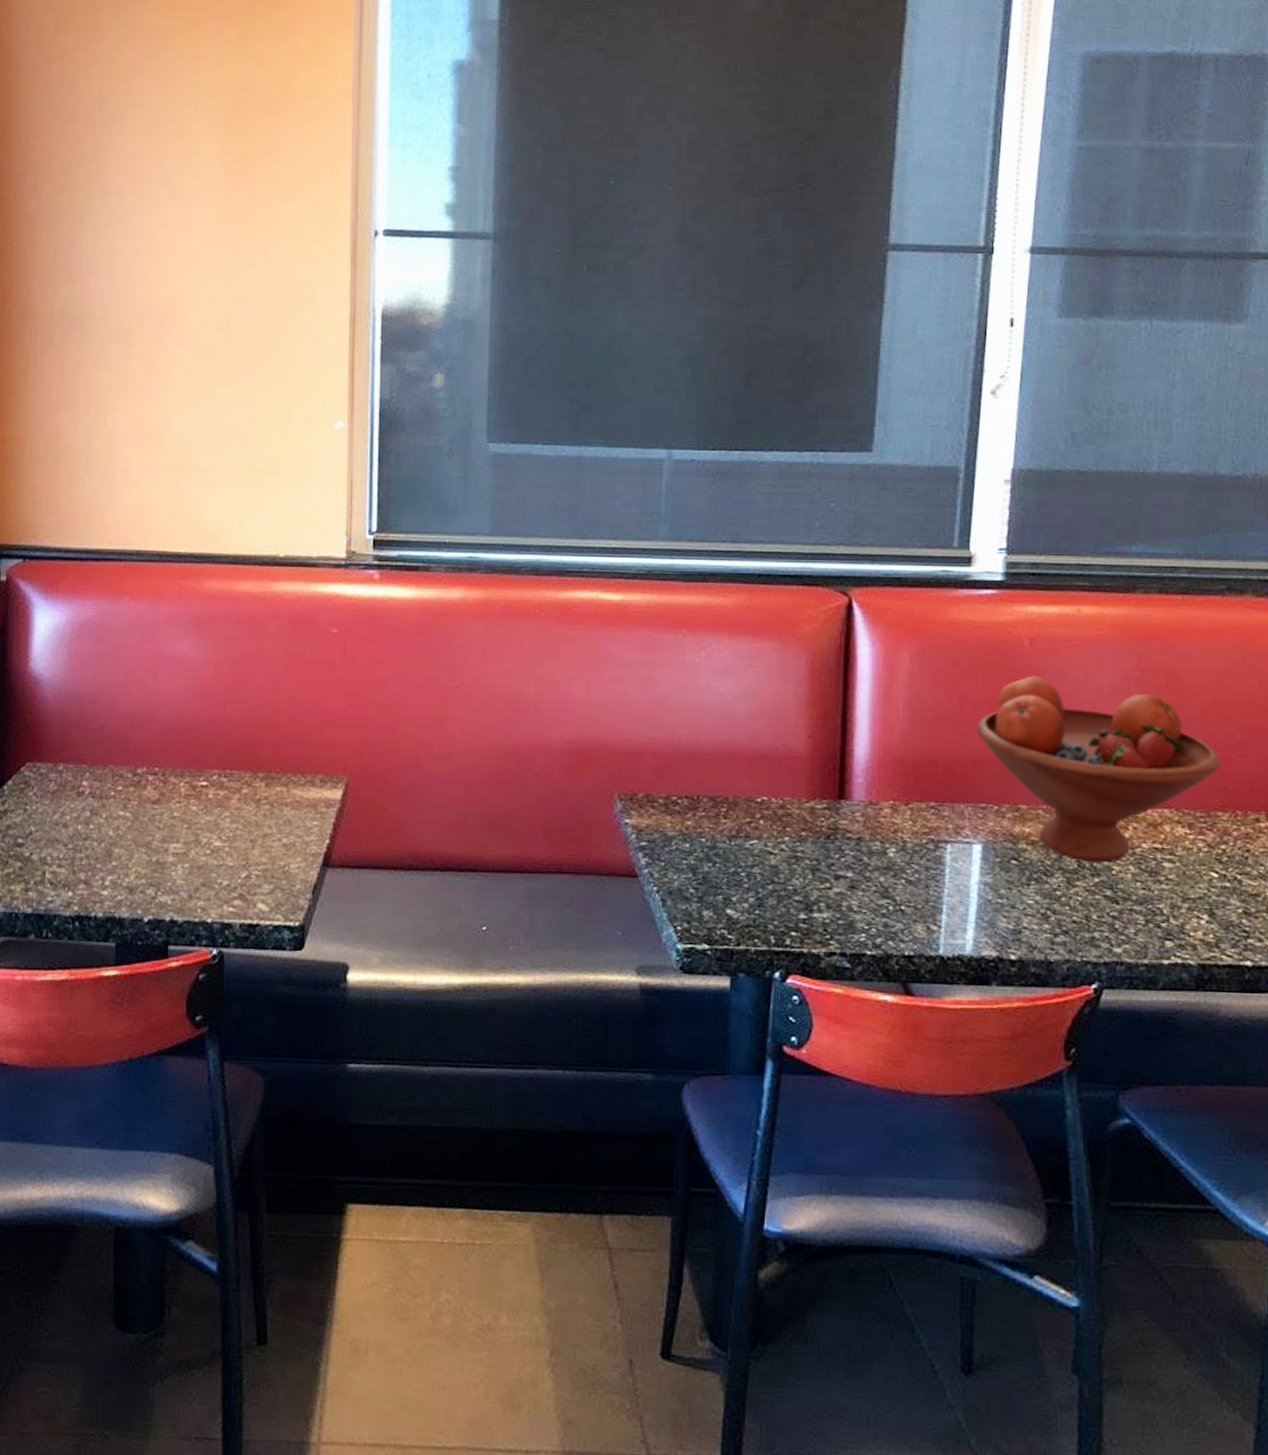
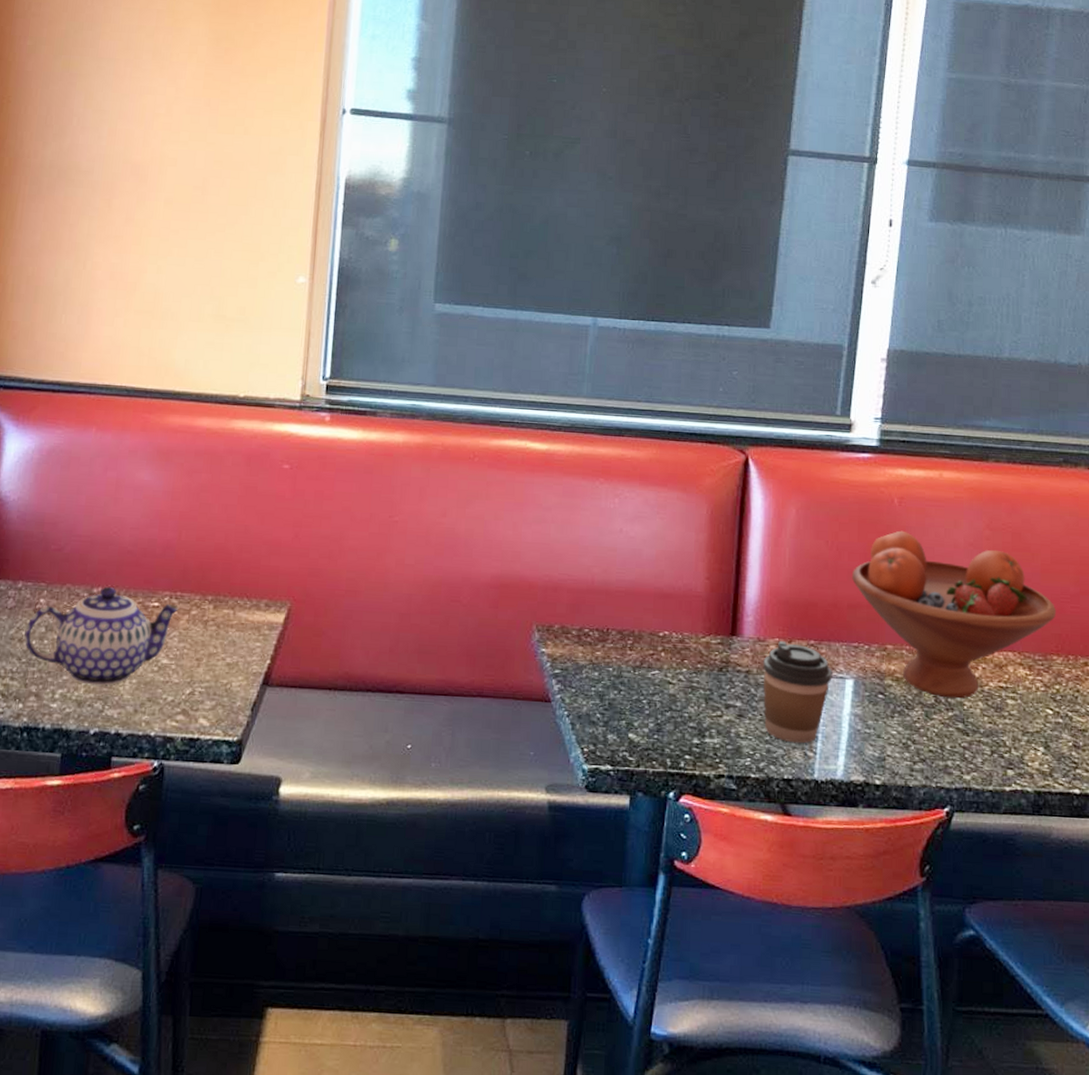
teapot: none [69,766,230,871] -> present [24,586,180,686]
coffee cup: none [876,804,957,917] -> present [763,641,832,744]

